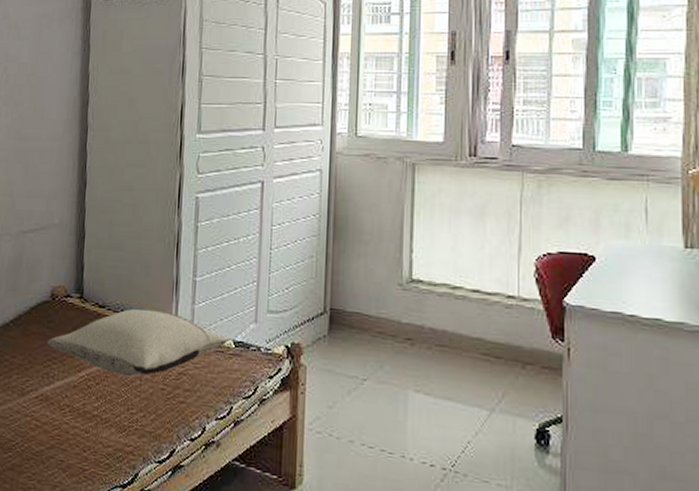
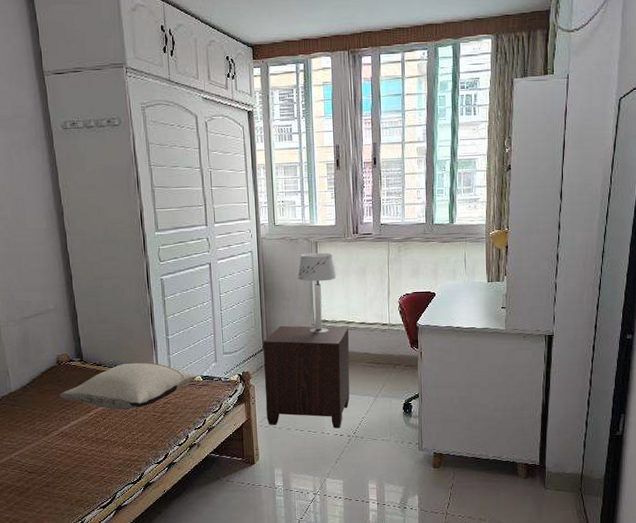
nightstand: none [319,280,455,454] -> present [263,325,350,429]
table lamp: none [383,178,443,300] -> present [298,252,338,334]

